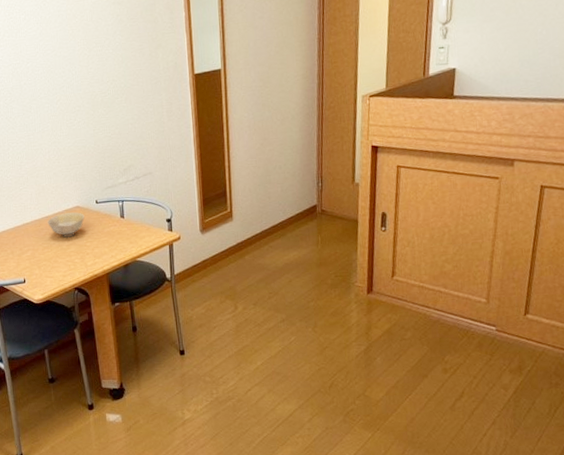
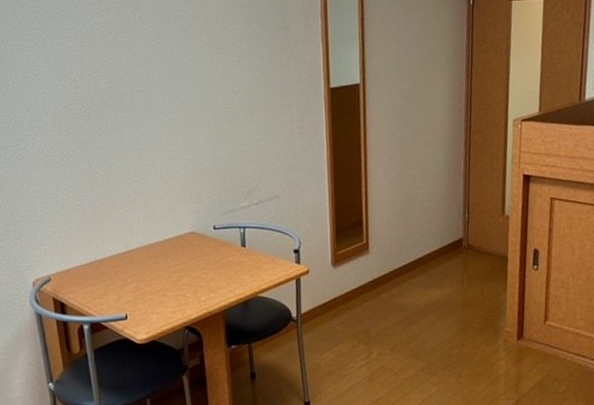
bowl: present [47,212,85,237] -> none [156,239,200,267]

